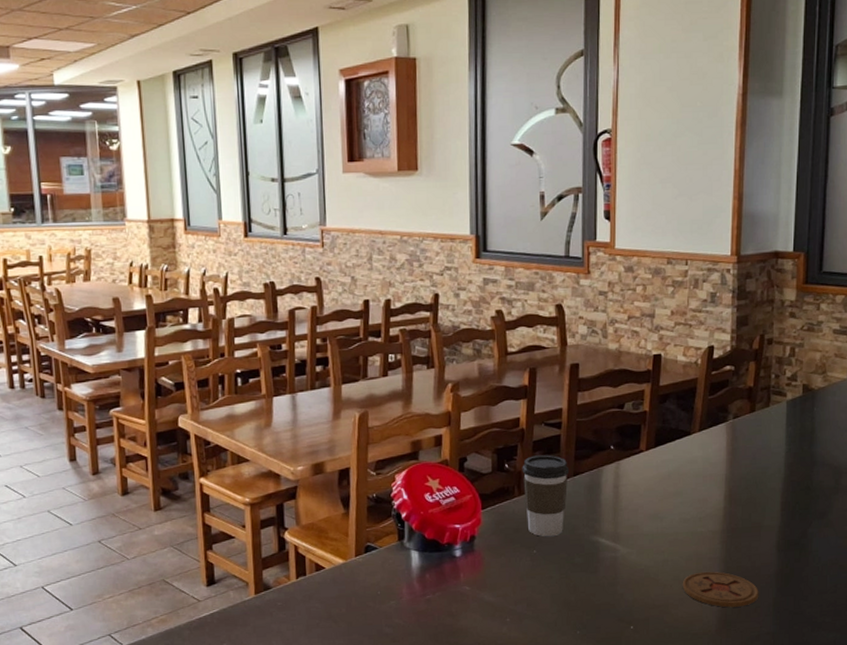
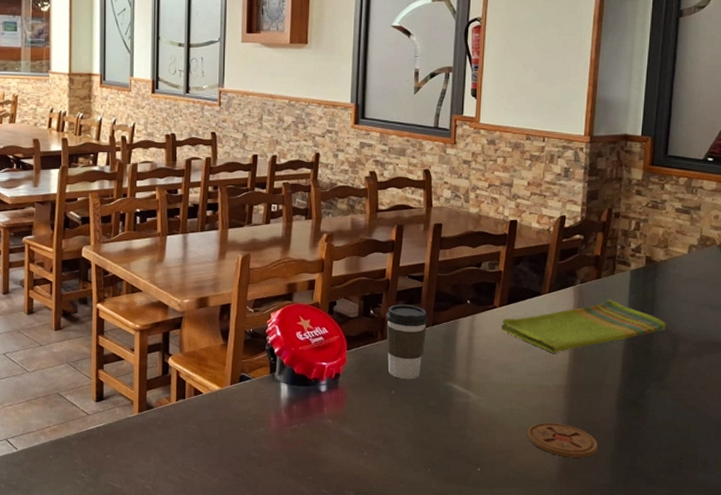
dish towel: none [648,434,827,497] -> present [500,300,666,353]

